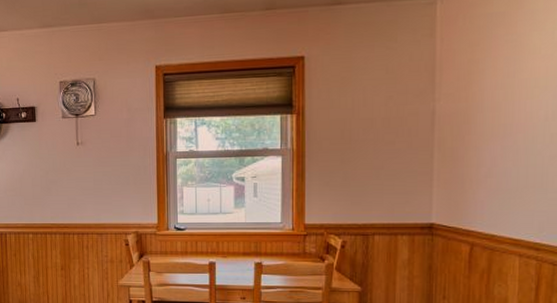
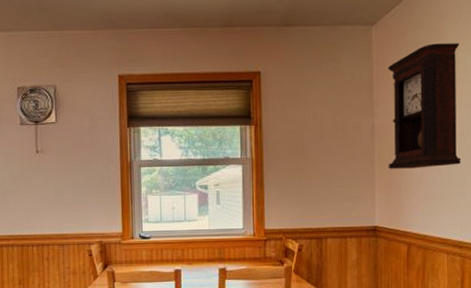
pendulum clock: none [450,12,548,160] -> present [388,43,461,169]

